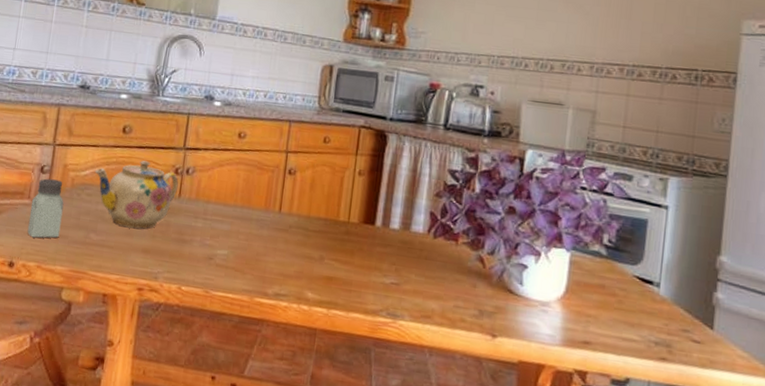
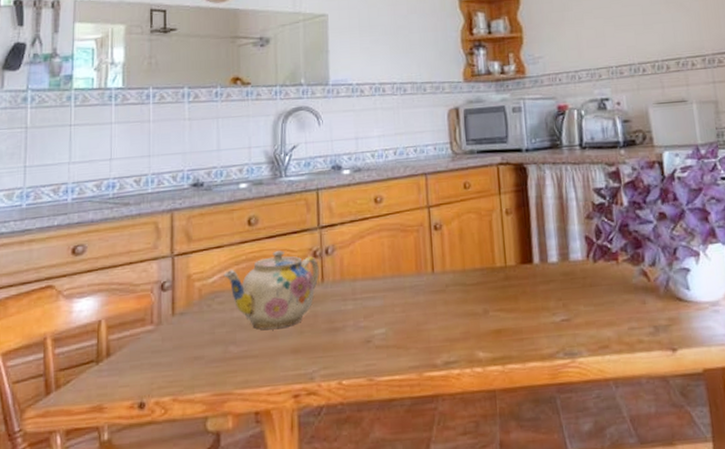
saltshaker: present [27,178,64,238] -> none [155,294,194,368]

